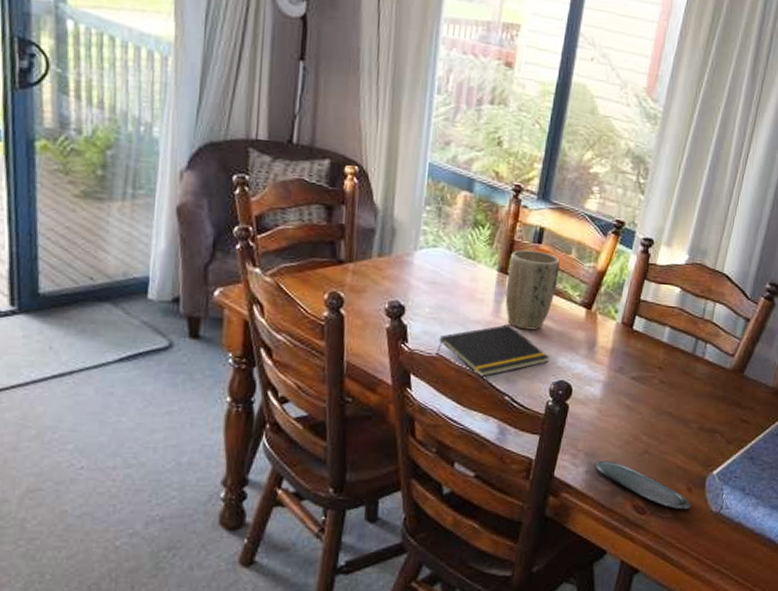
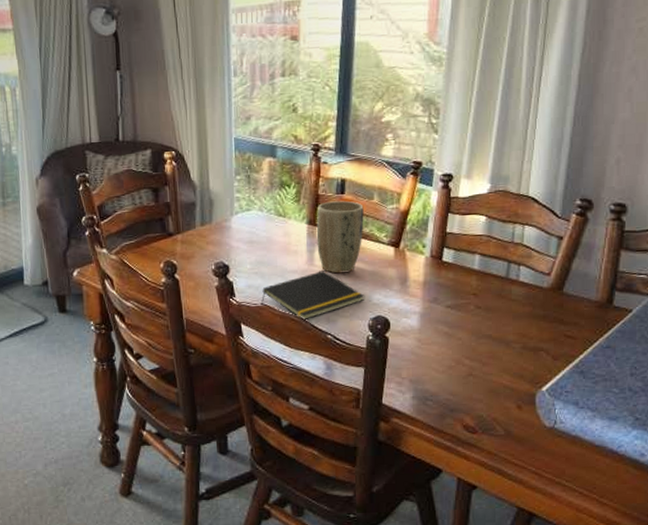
oval tray: present [595,460,691,509] -> none [421,385,523,426]

